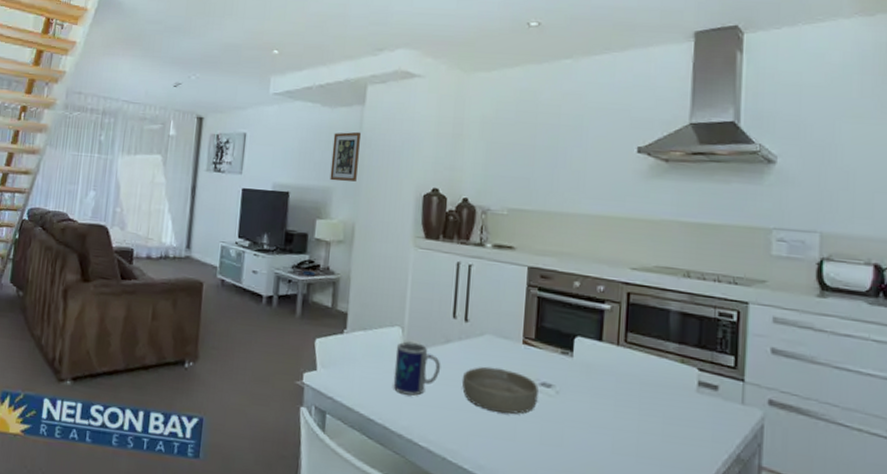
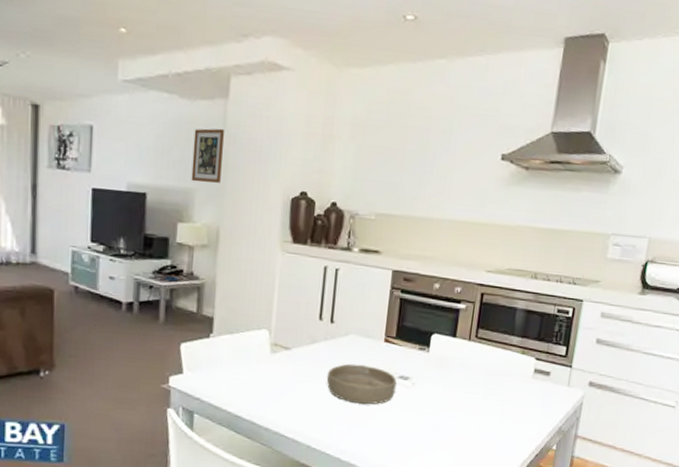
mug: present [393,341,441,396] -> none [260,343,307,393]

